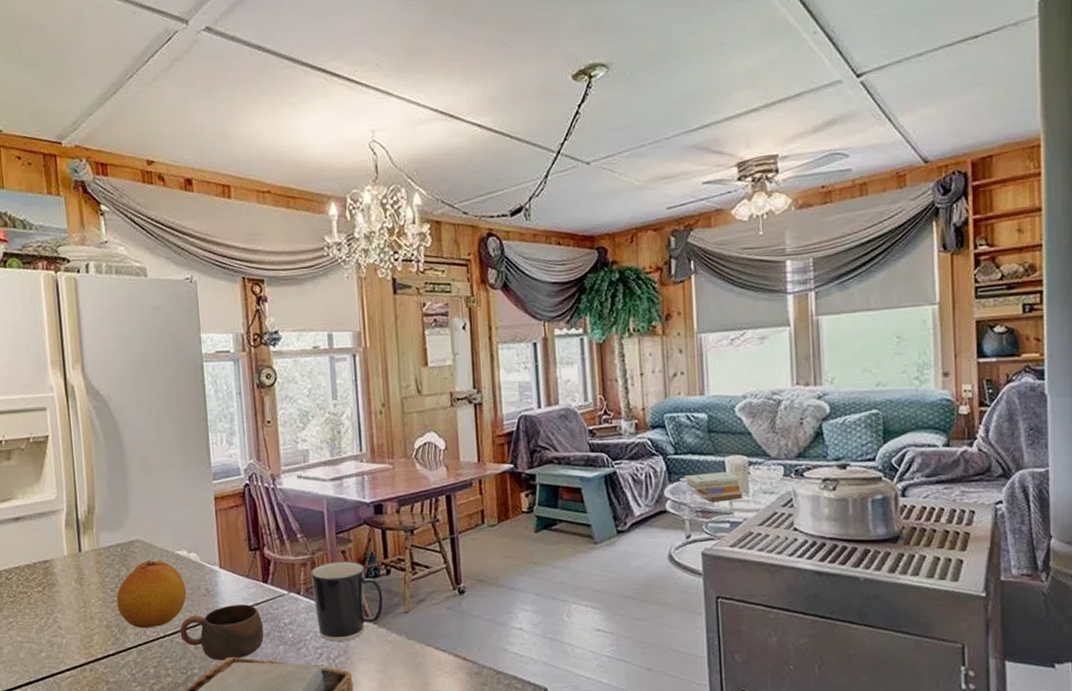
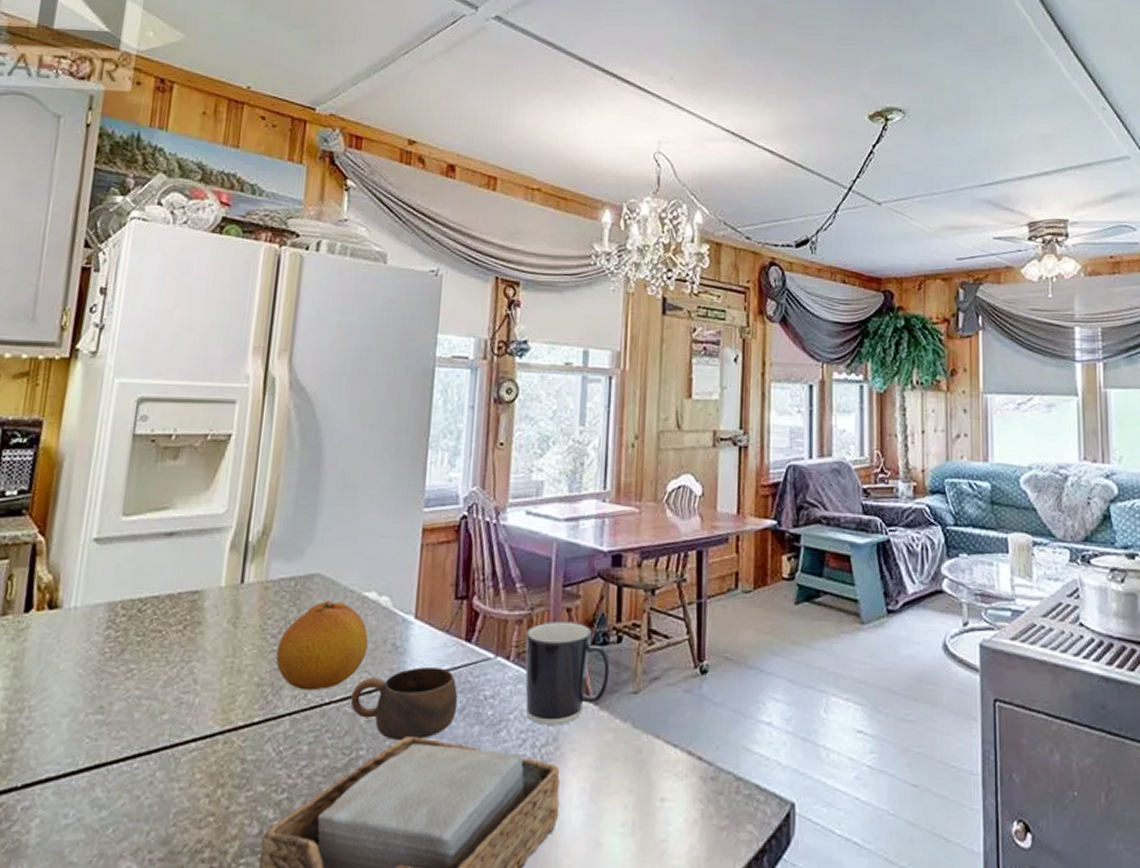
books: present [684,472,743,503] -> none [963,550,1026,586]

